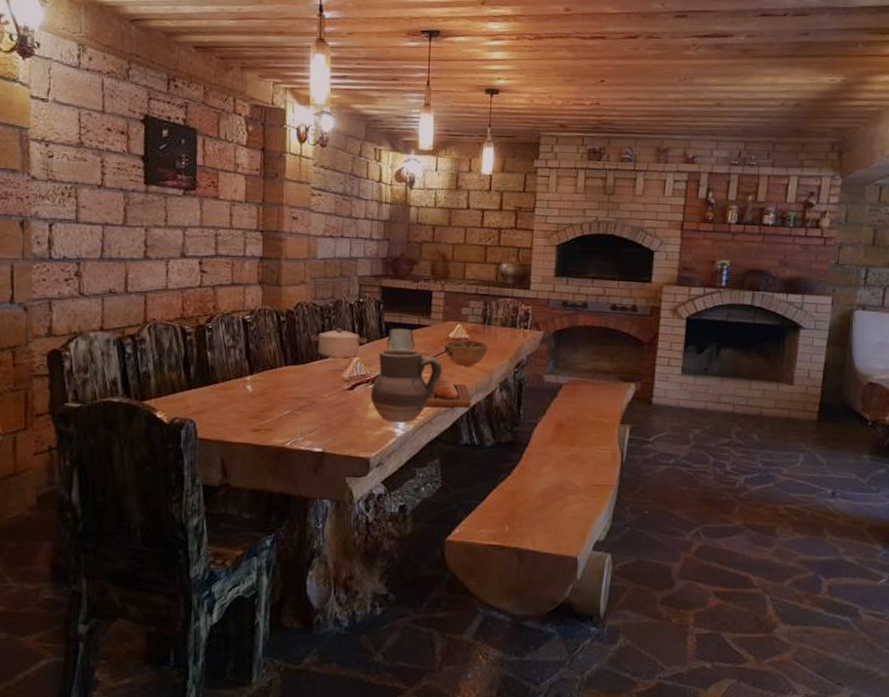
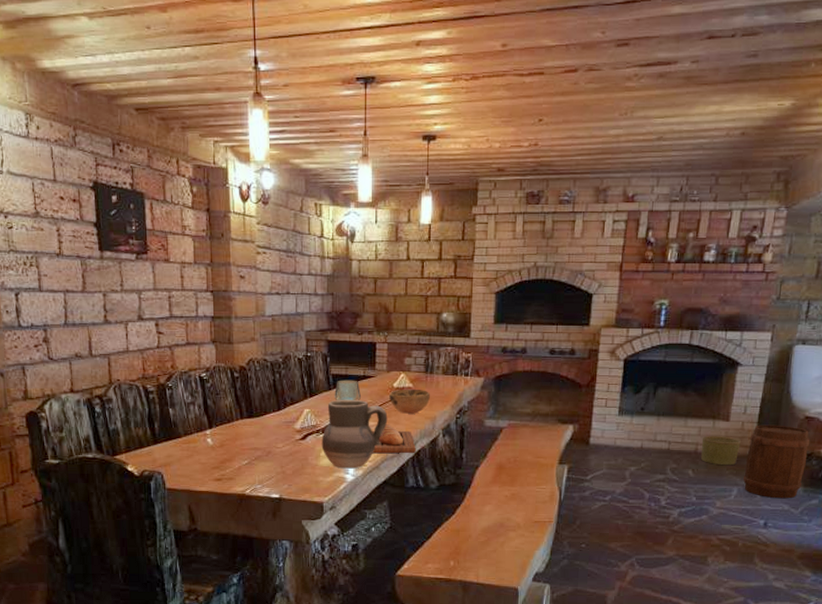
cooking pot: present [310,328,368,359] -> none [263,382,317,411]
basket: none [766,399,807,431] -> present [701,436,742,466]
wooden barrel: none [809,389,875,467] -> present [743,424,810,499]

